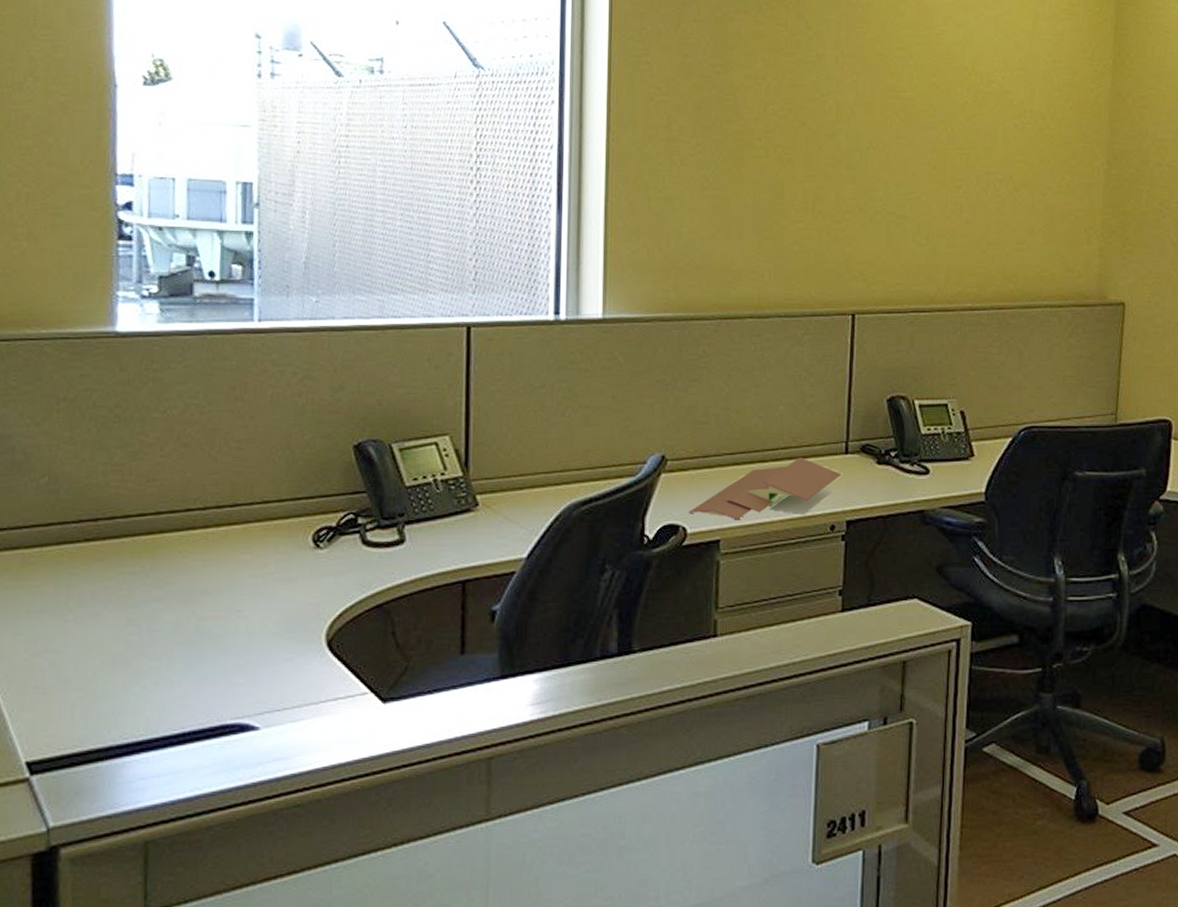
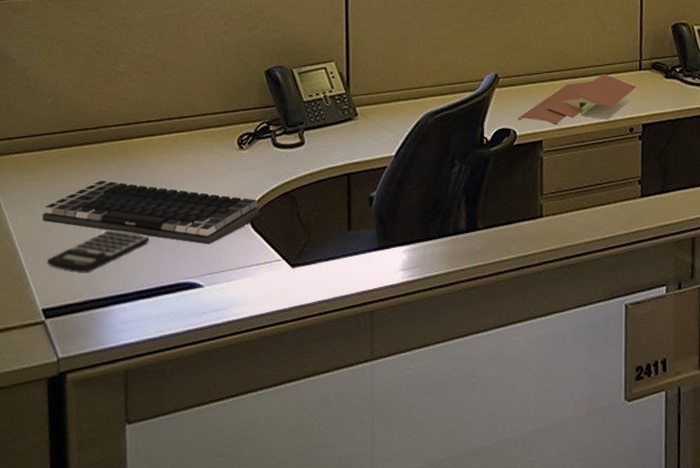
computer keyboard: none [29,589,340,674] -> present [42,181,259,245]
calculator: none [35,654,185,712] -> present [47,230,150,272]

